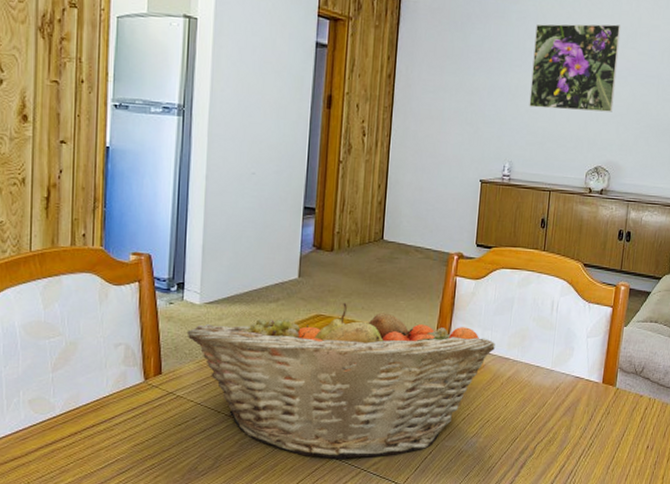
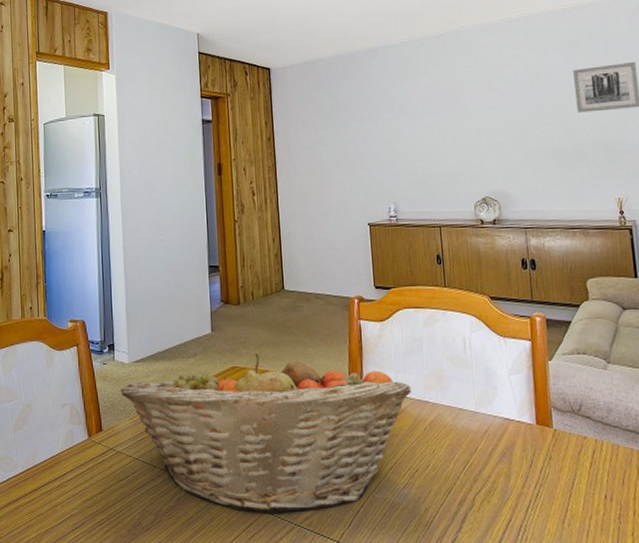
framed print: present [529,23,621,112] -> none [398,60,490,149]

